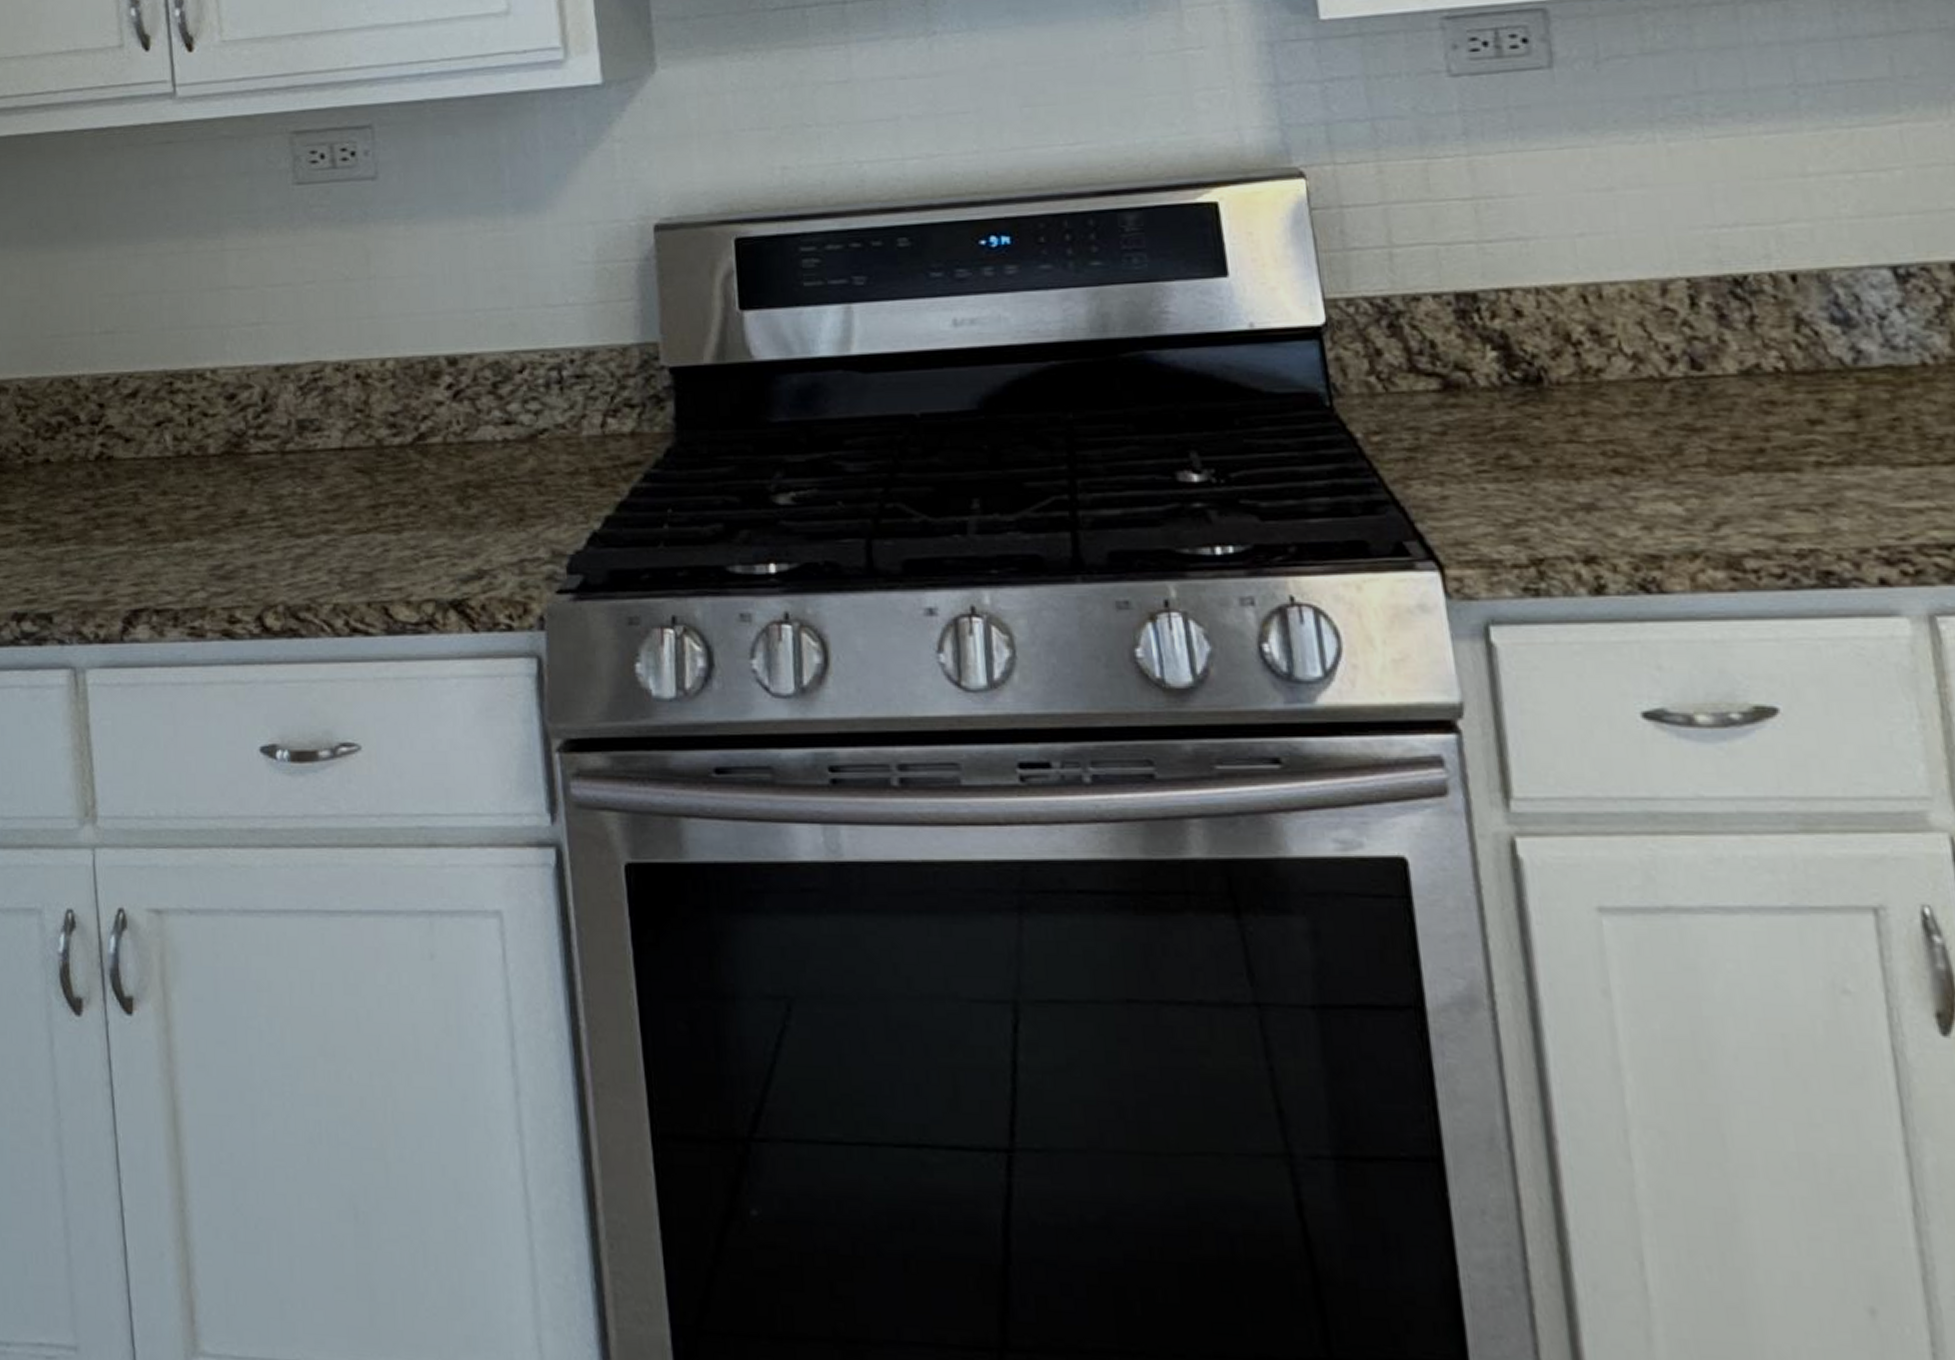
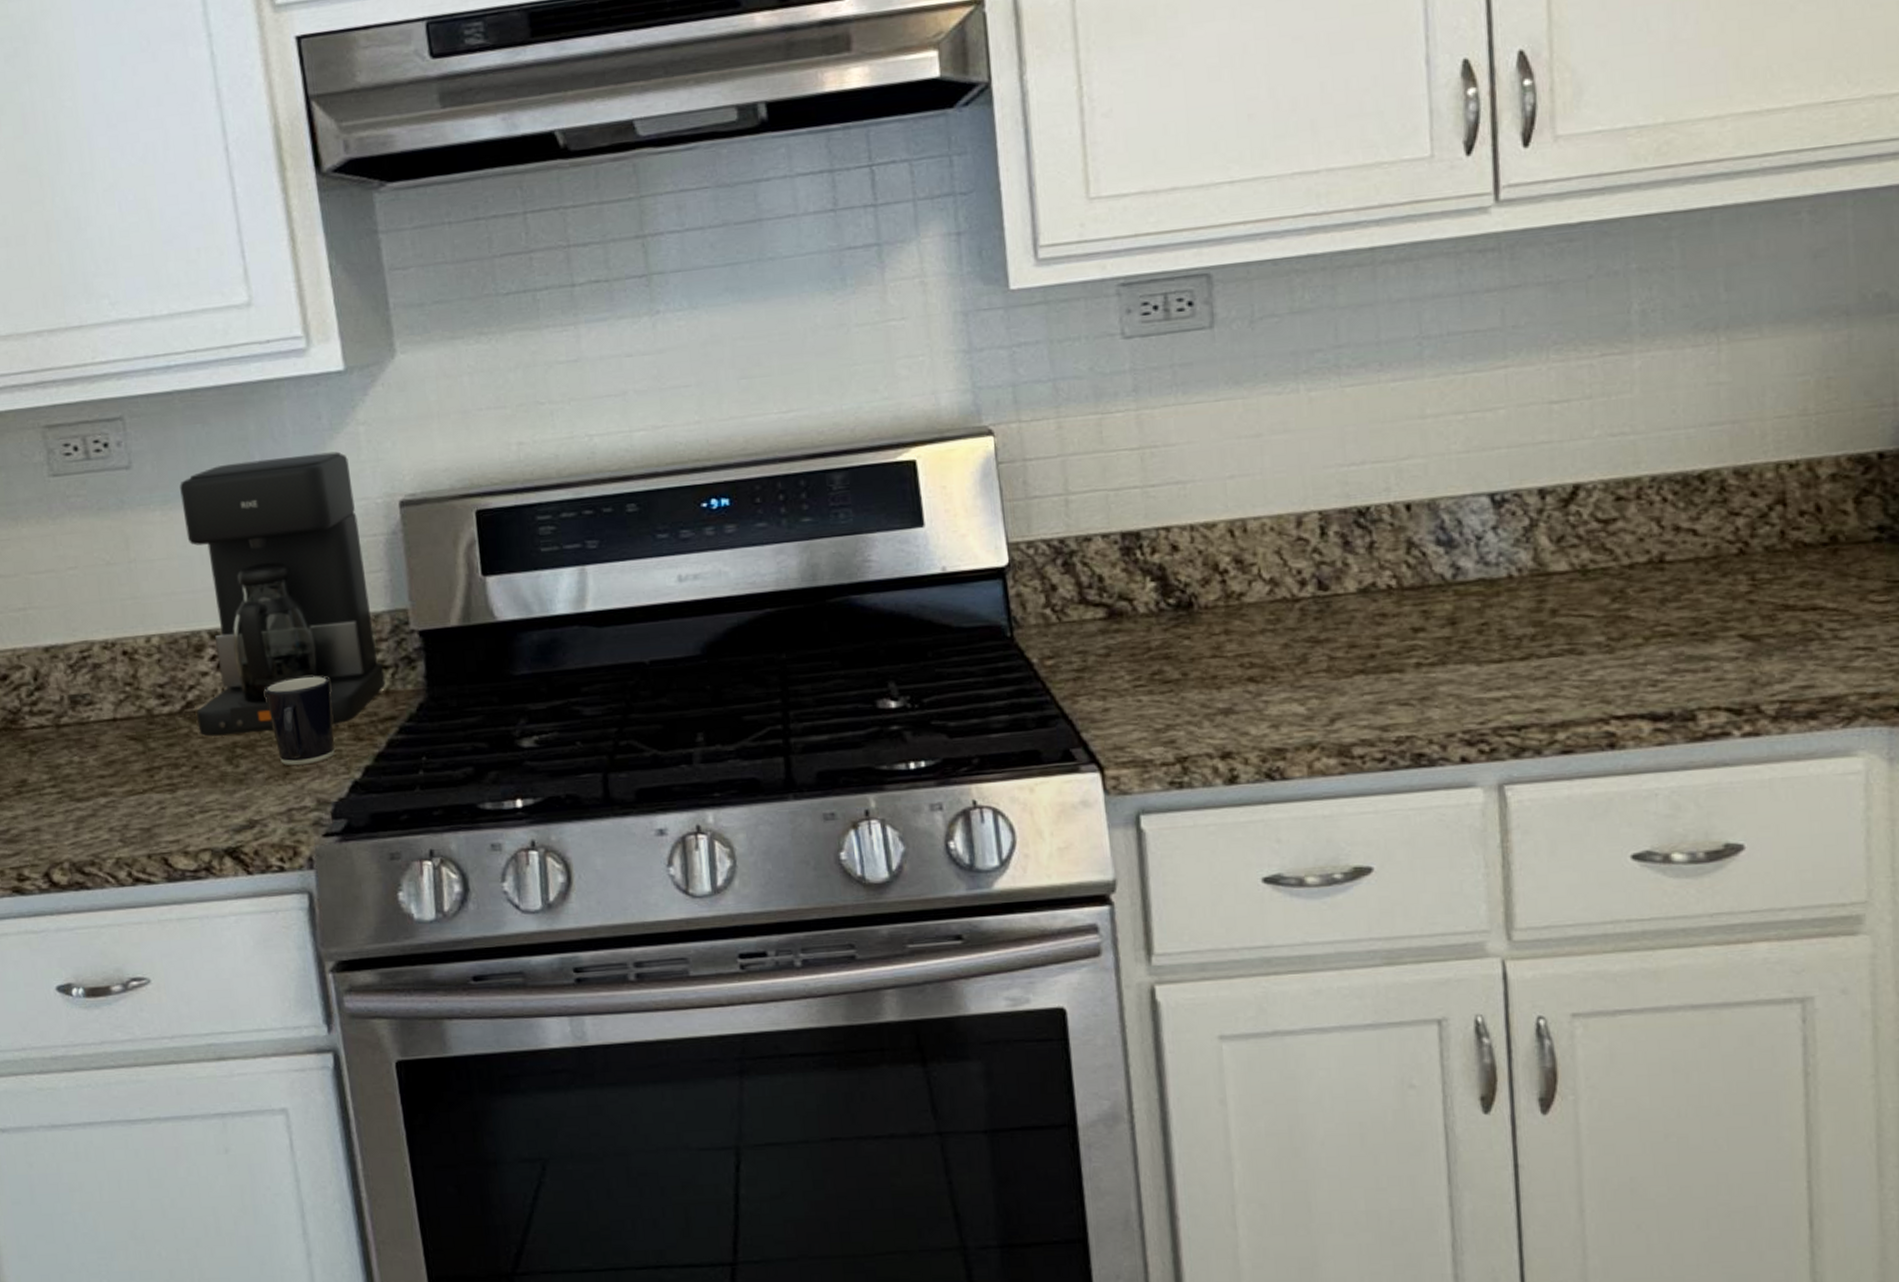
coffee maker: none [426,169,632,473] -> present [180,451,386,737]
mug: none [502,411,574,511] -> present [264,675,335,766]

